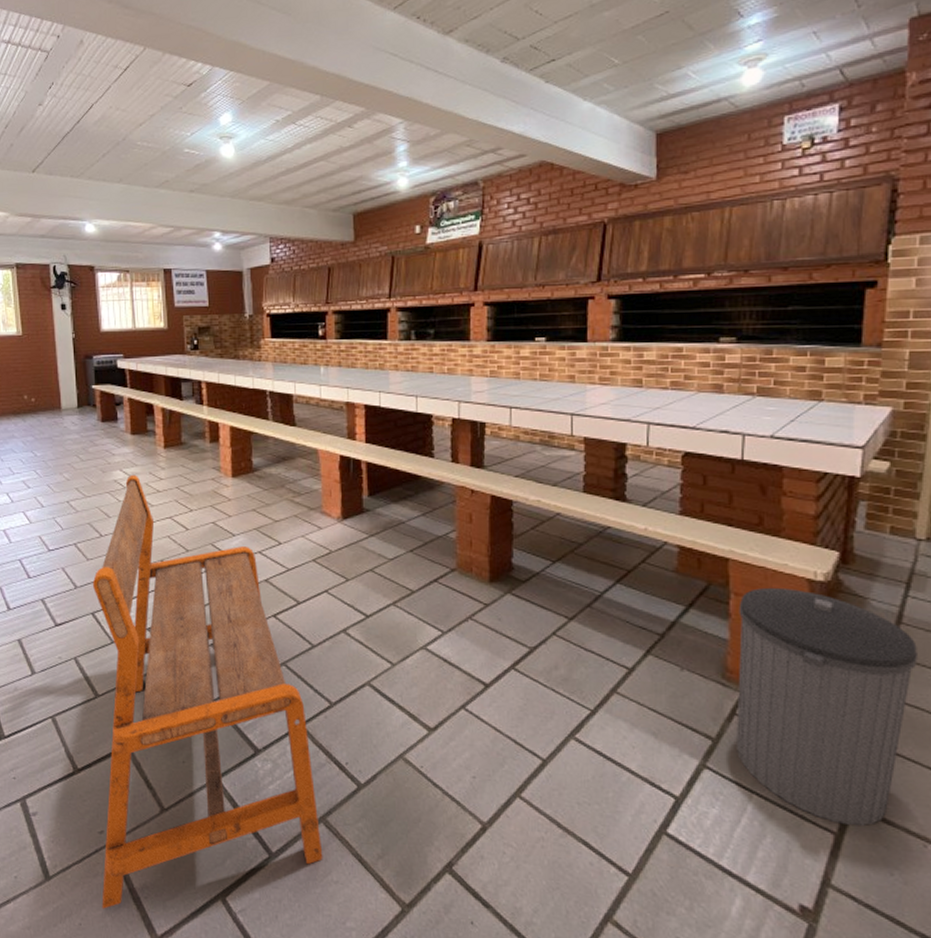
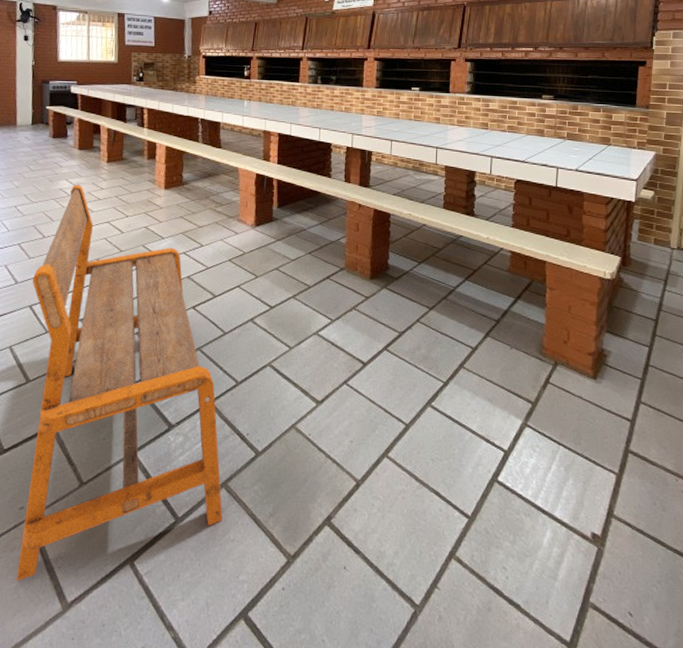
trash can: present [736,587,917,827] -> none [549,283,672,468]

